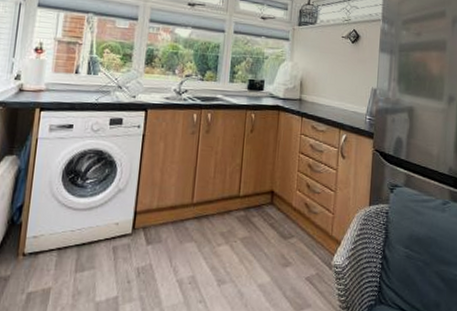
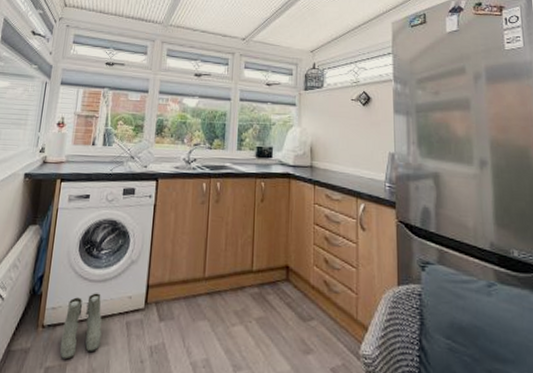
boots: none [42,221,87,284] -> present [59,293,102,360]

